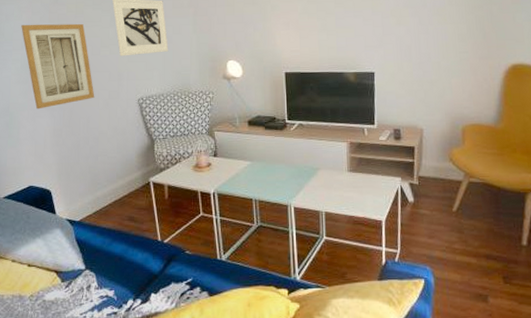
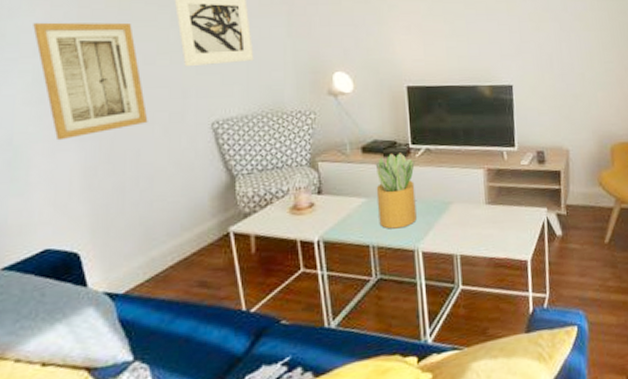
potted plant: none [258,126,290,187] -> present [375,153,417,229]

